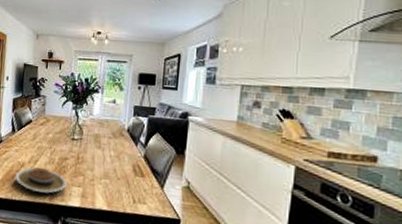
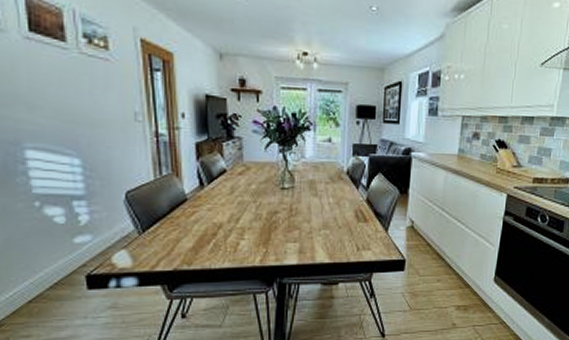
plate: present [14,167,67,194] -> none [211,226,280,255]

